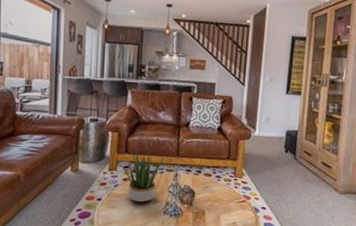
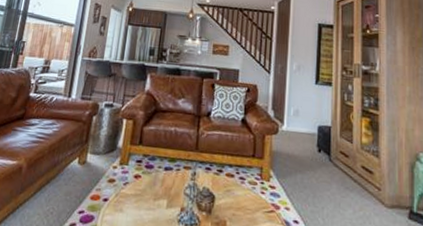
potted plant: present [119,150,166,203] -> none [131,142,184,207]

